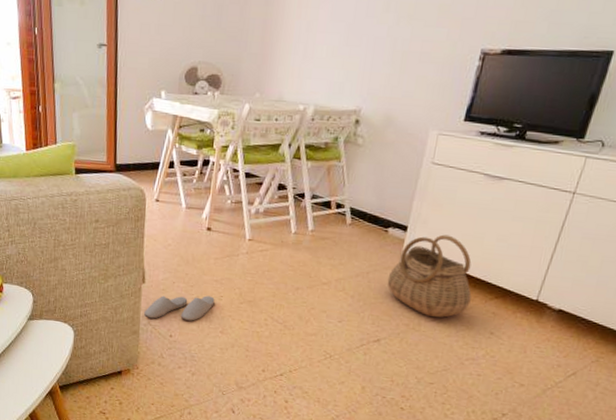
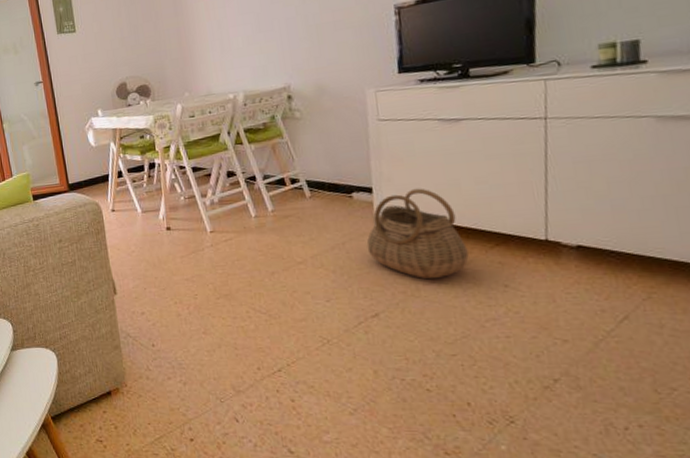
slippers: present [143,295,215,321] -> none [121,296,191,330]

